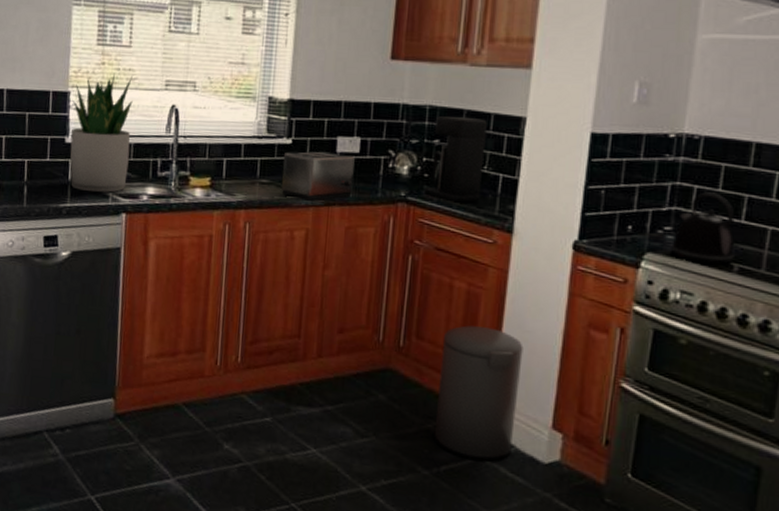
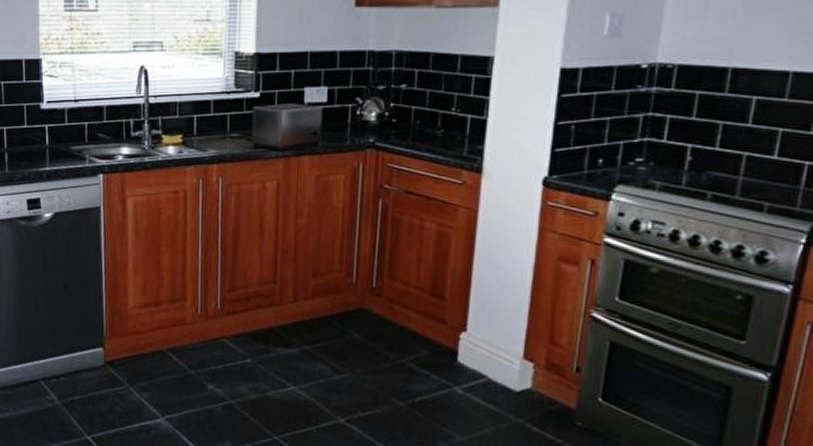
planter: present [70,73,133,193] -> none [45,37,103,156]
coffee maker: present [423,116,487,203] -> none [392,59,454,146]
pedal bin: present [434,325,523,462] -> none [408,264,494,393]
kettle: present [671,192,735,266] -> none [642,121,709,194]

